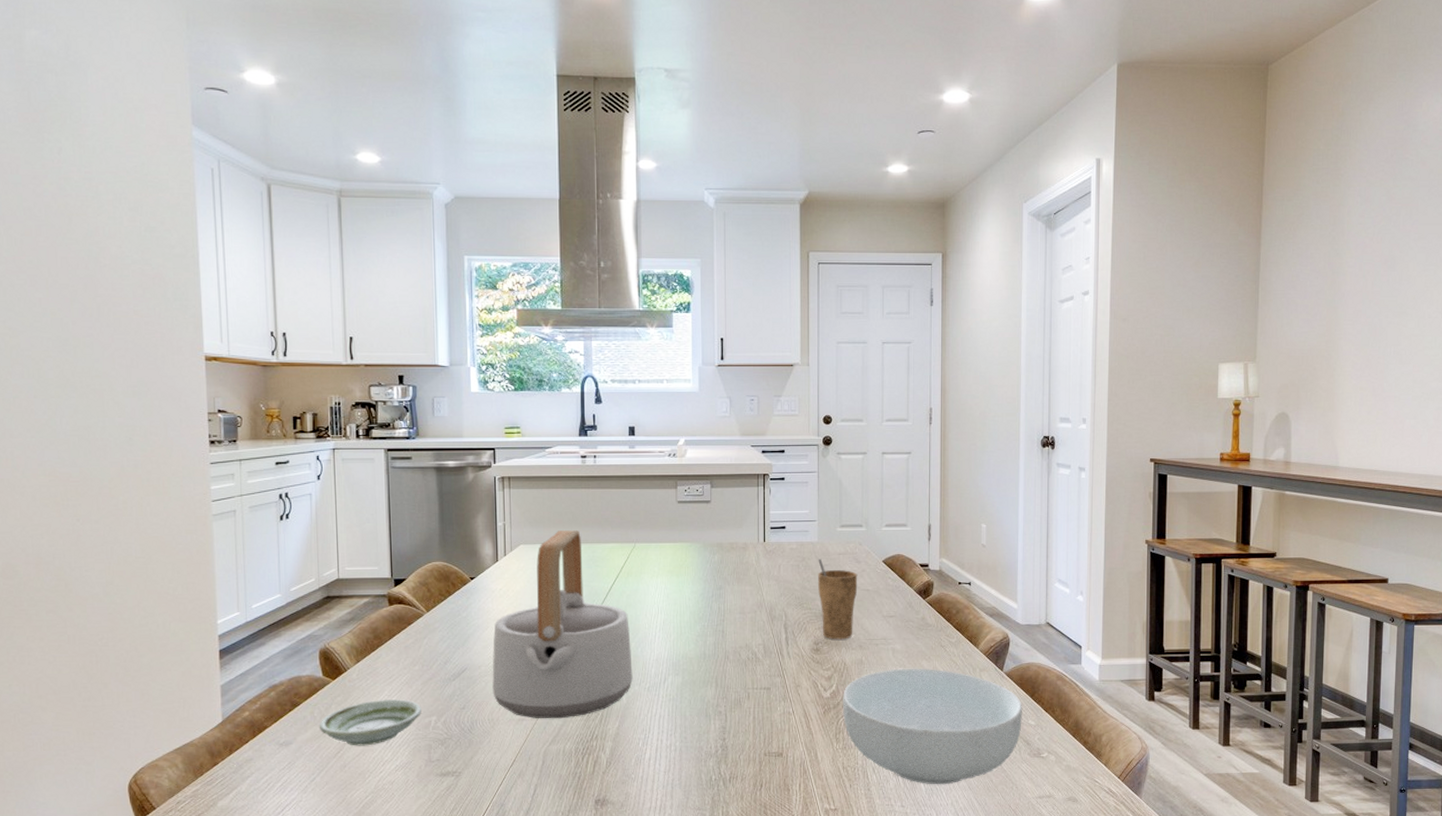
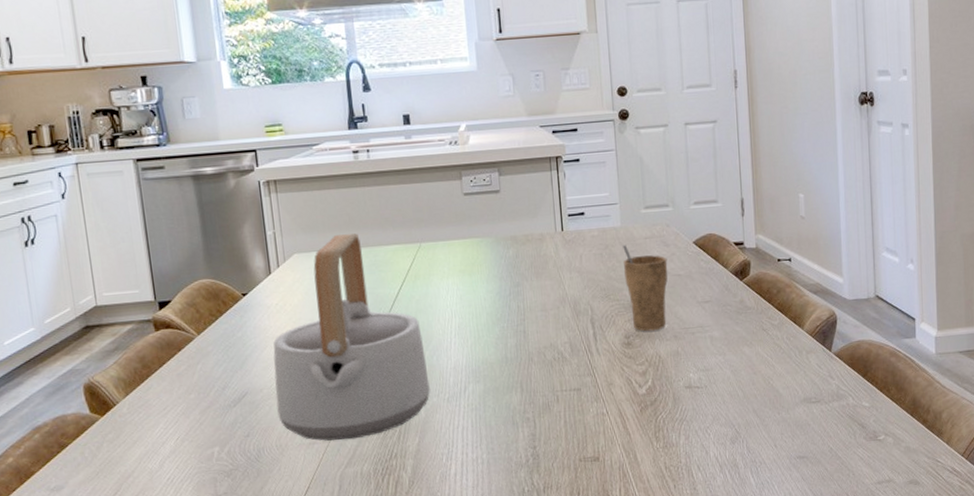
saucer: present [318,699,421,746] -> none [91,431,202,486]
cereal bowl: present [843,668,1022,785] -> none [660,355,855,479]

